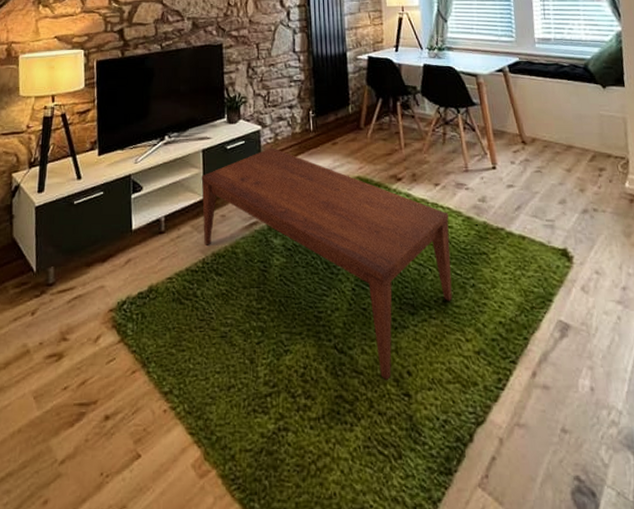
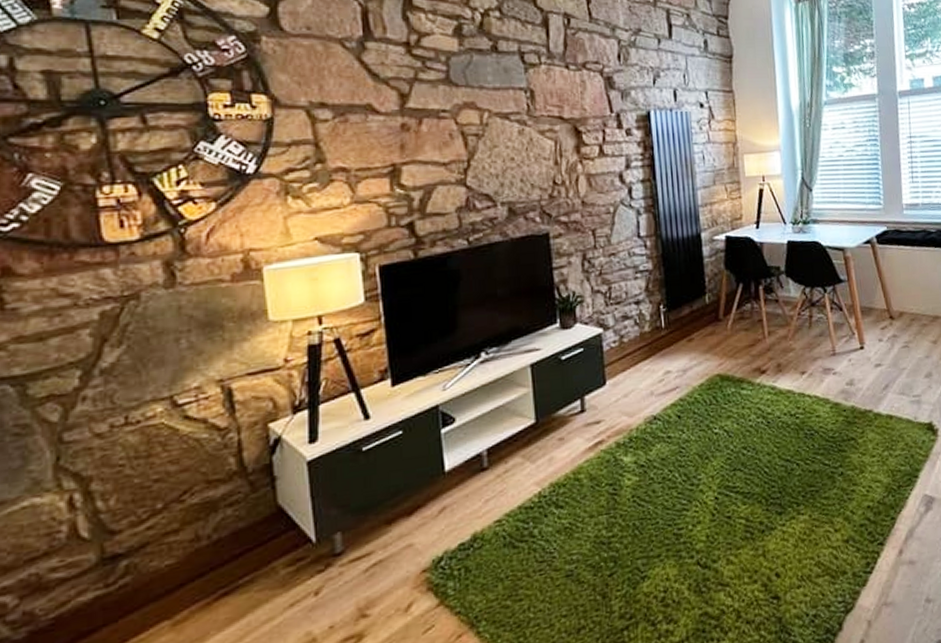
coffee table: present [201,147,453,380] -> none [531,352,821,587]

